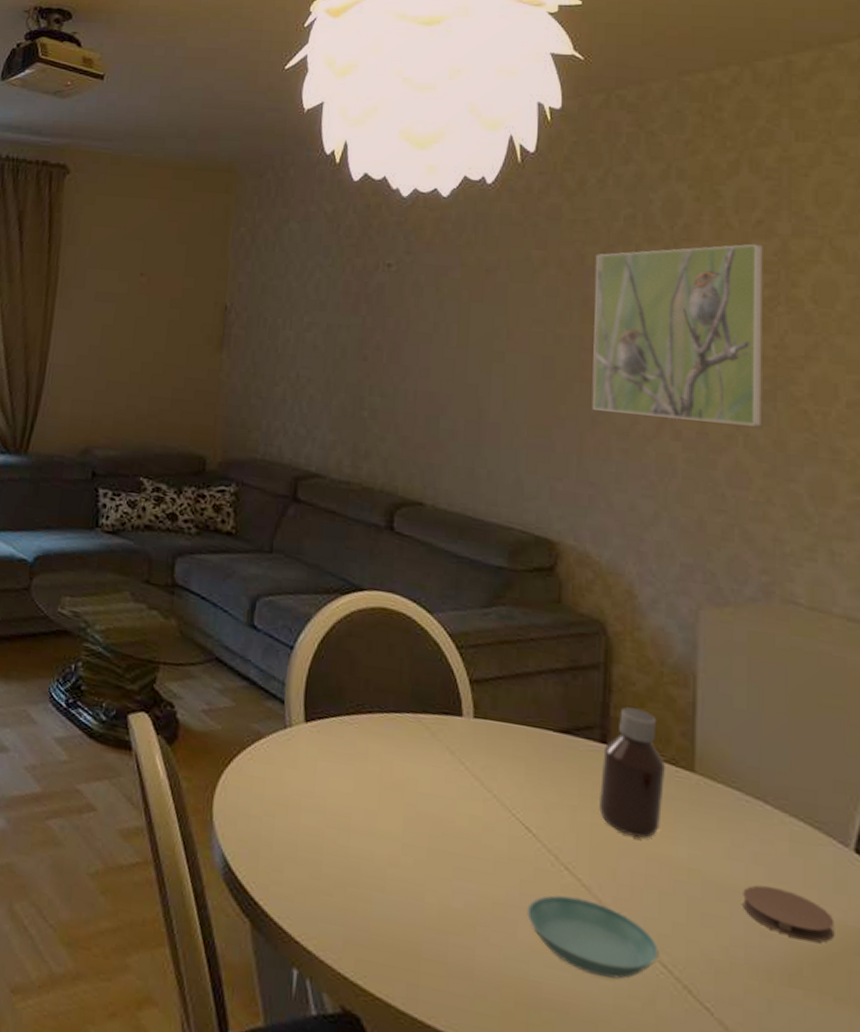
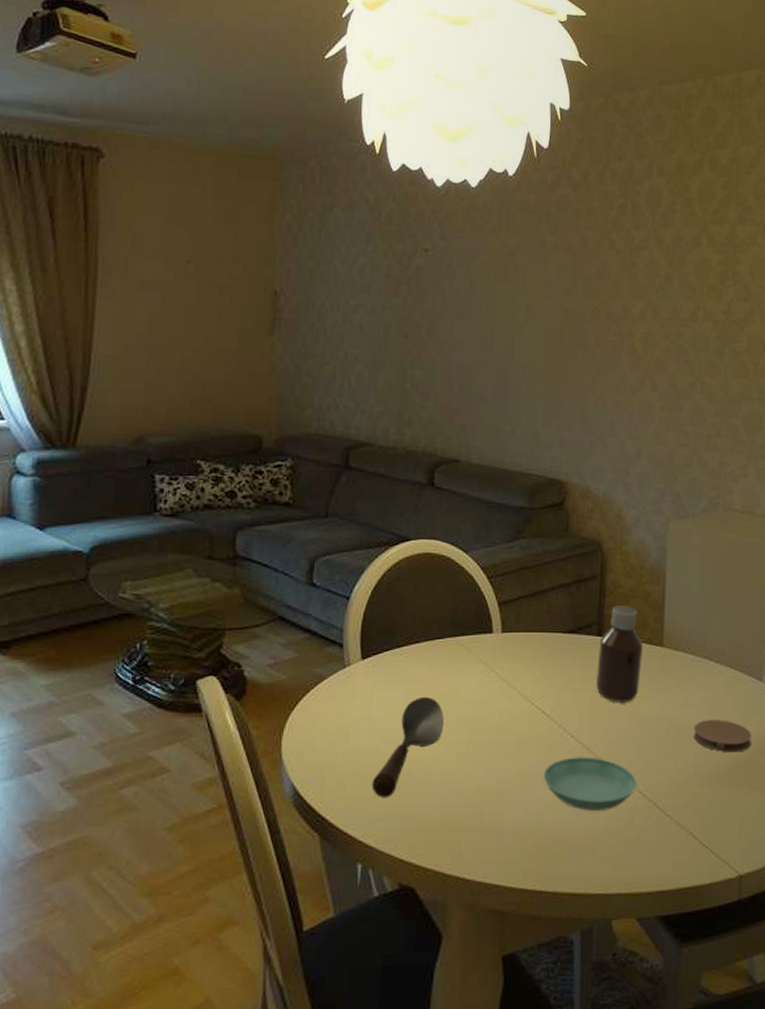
spoon: none [312,779,401,895] -> present [371,696,444,798]
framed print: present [591,243,763,427] -> none [592,229,718,377]

